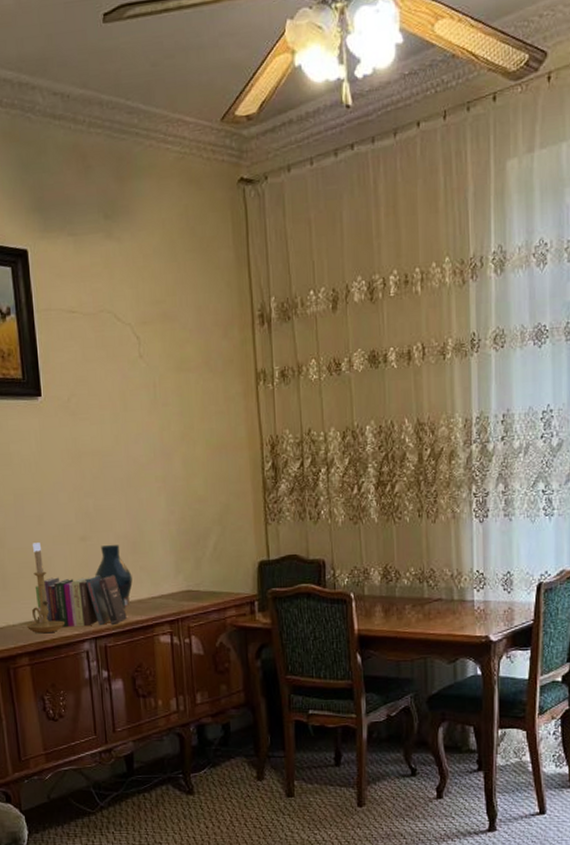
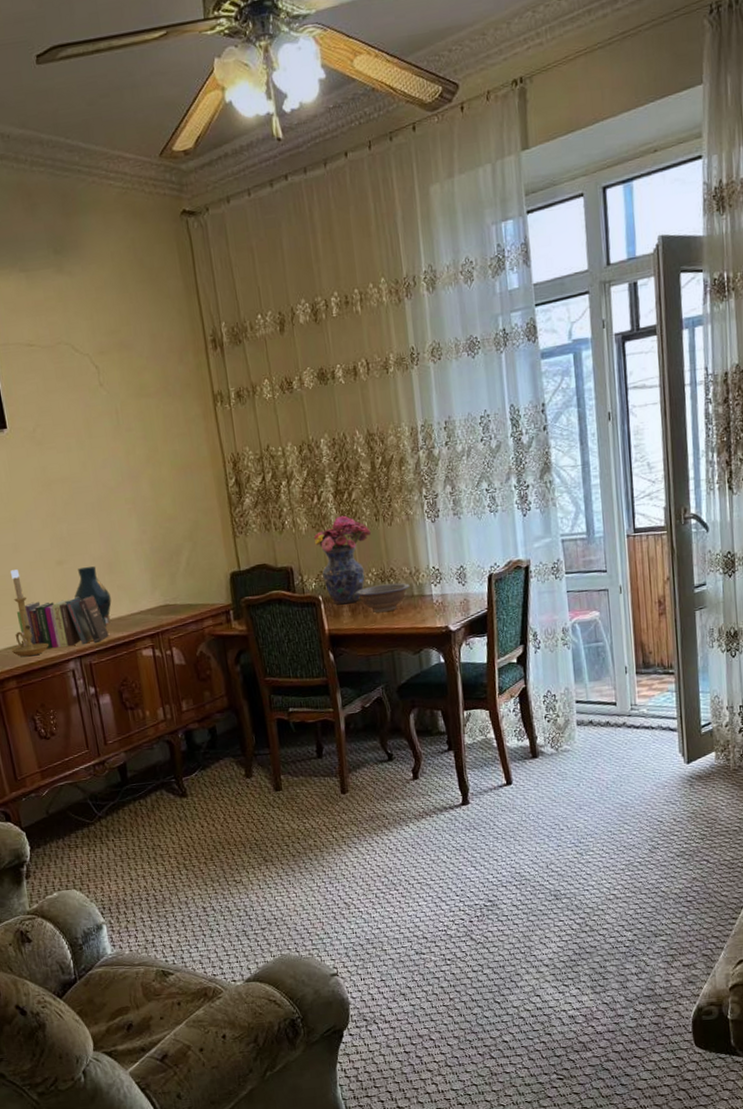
flower arrangement: none [350,508,413,604] -> present [313,515,372,605]
bowl: none [389,585,450,616] -> present [354,582,410,613]

